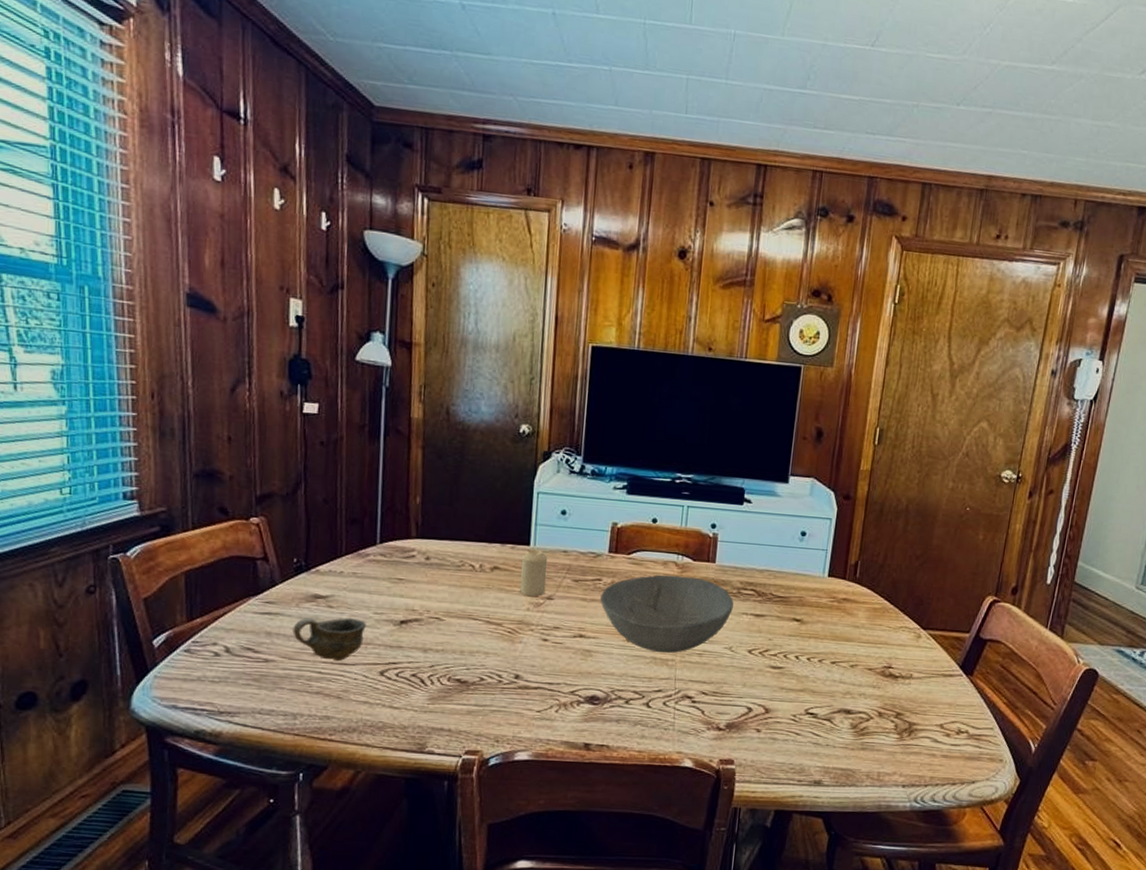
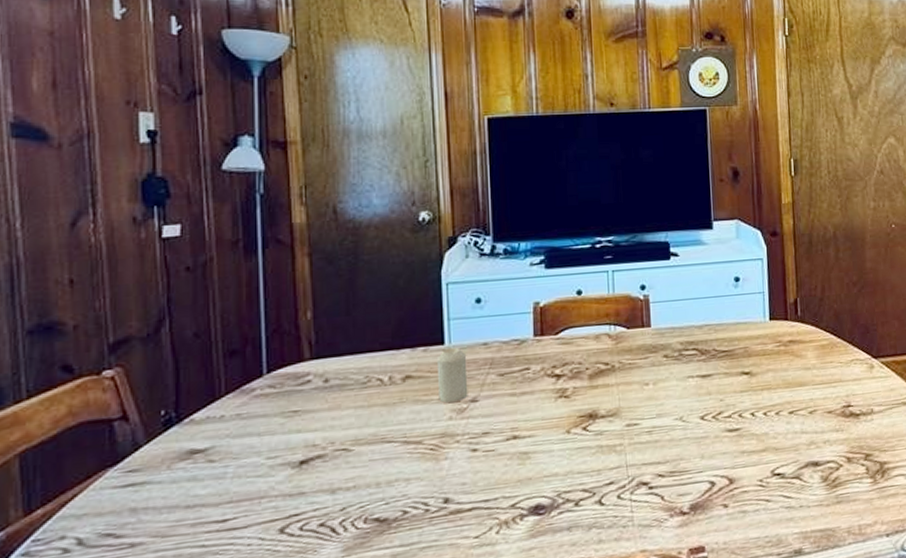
cup: present [293,618,366,661] -> none [165,469,257,528]
bowl: present [600,574,734,653] -> none [531,346,677,440]

